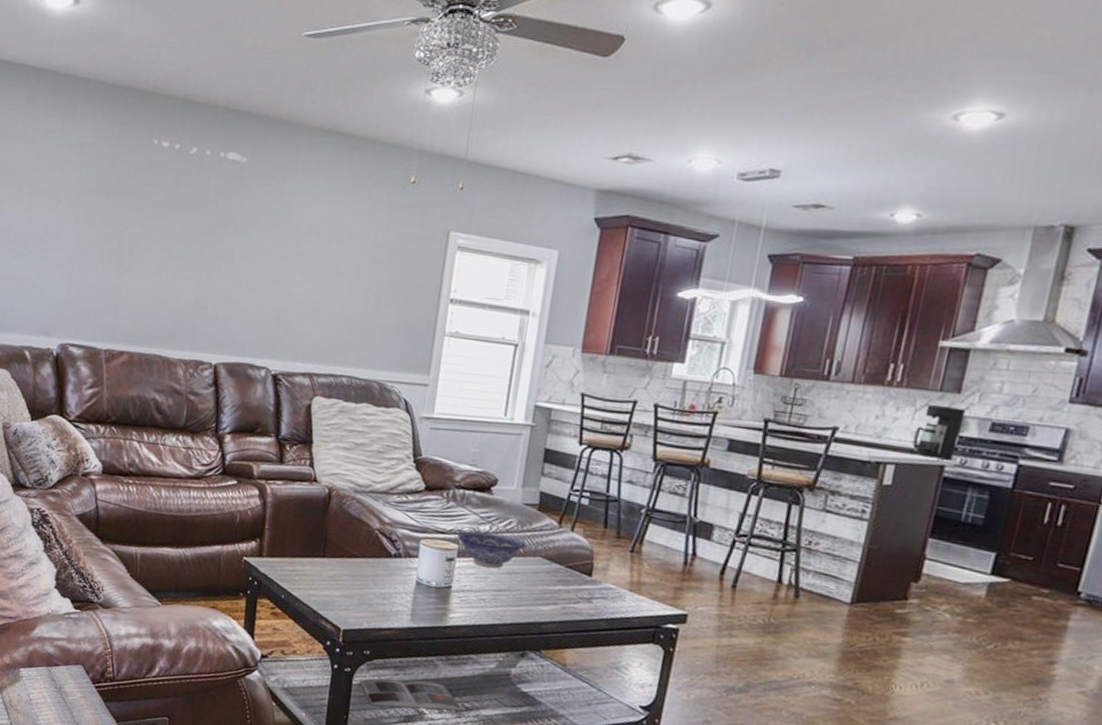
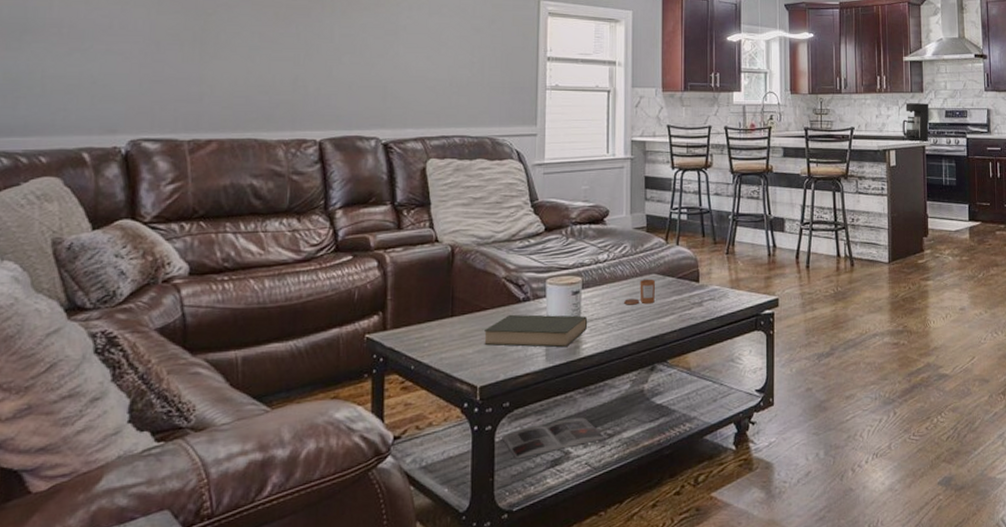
book: none [351,567,459,612] -> present [484,314,588,348]
decorative bowl: present [457,531,526,569] -> none [580,260,641,293]
candle: none [501,560,540,588] -> present [624,279,655,305]

